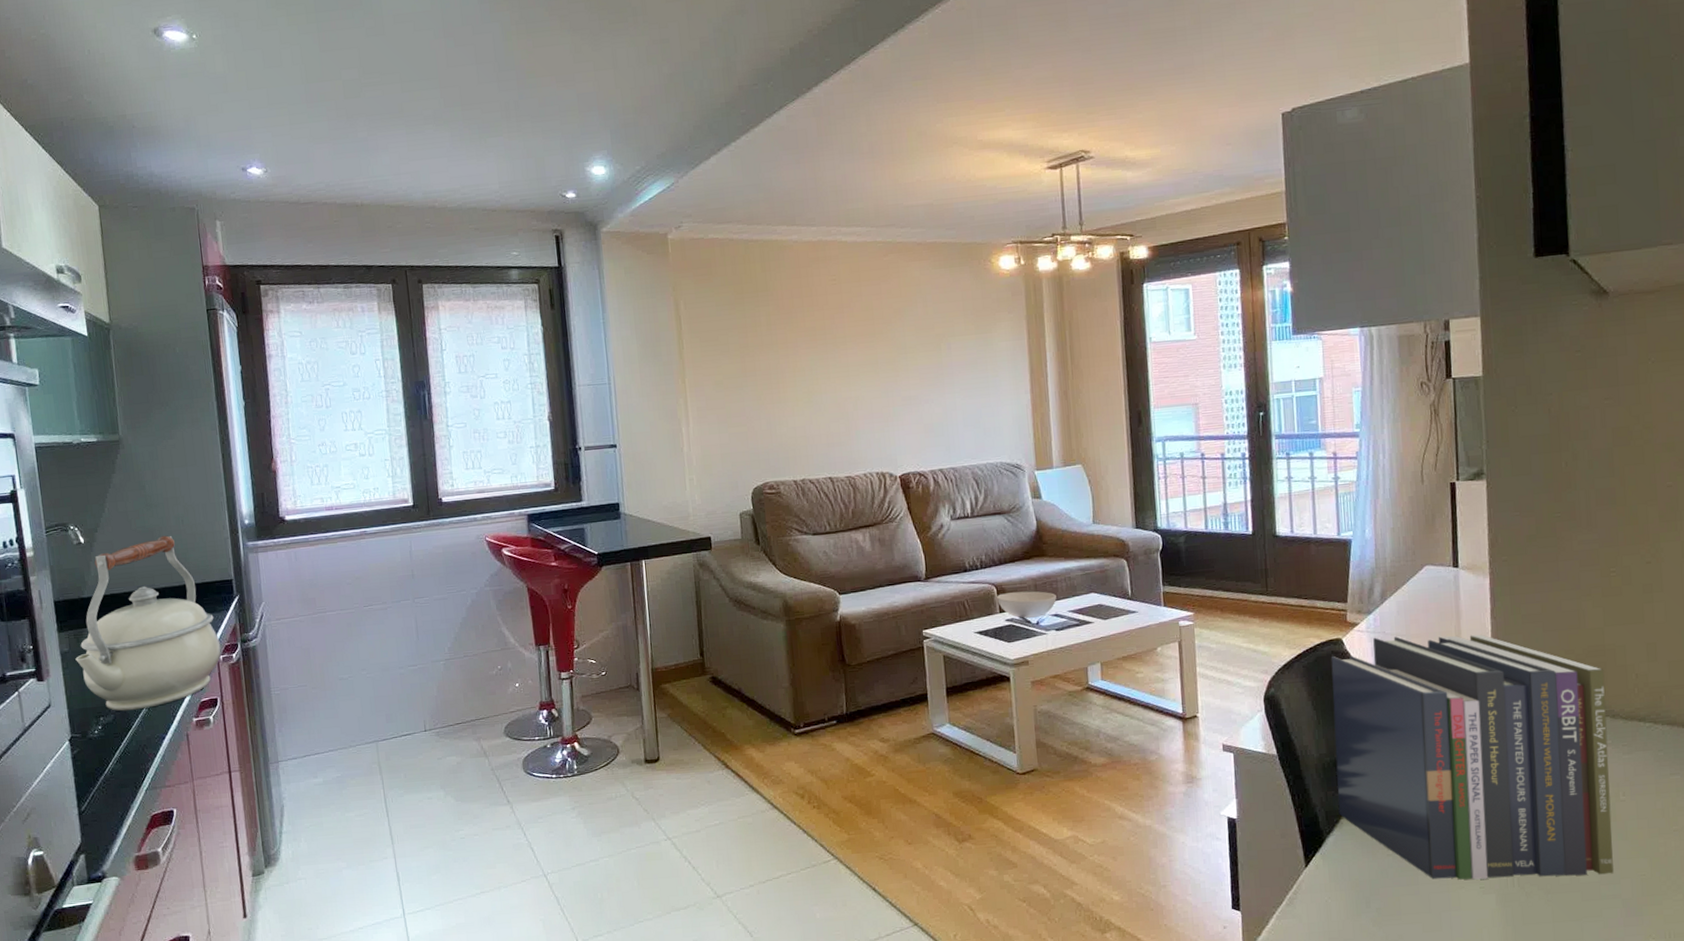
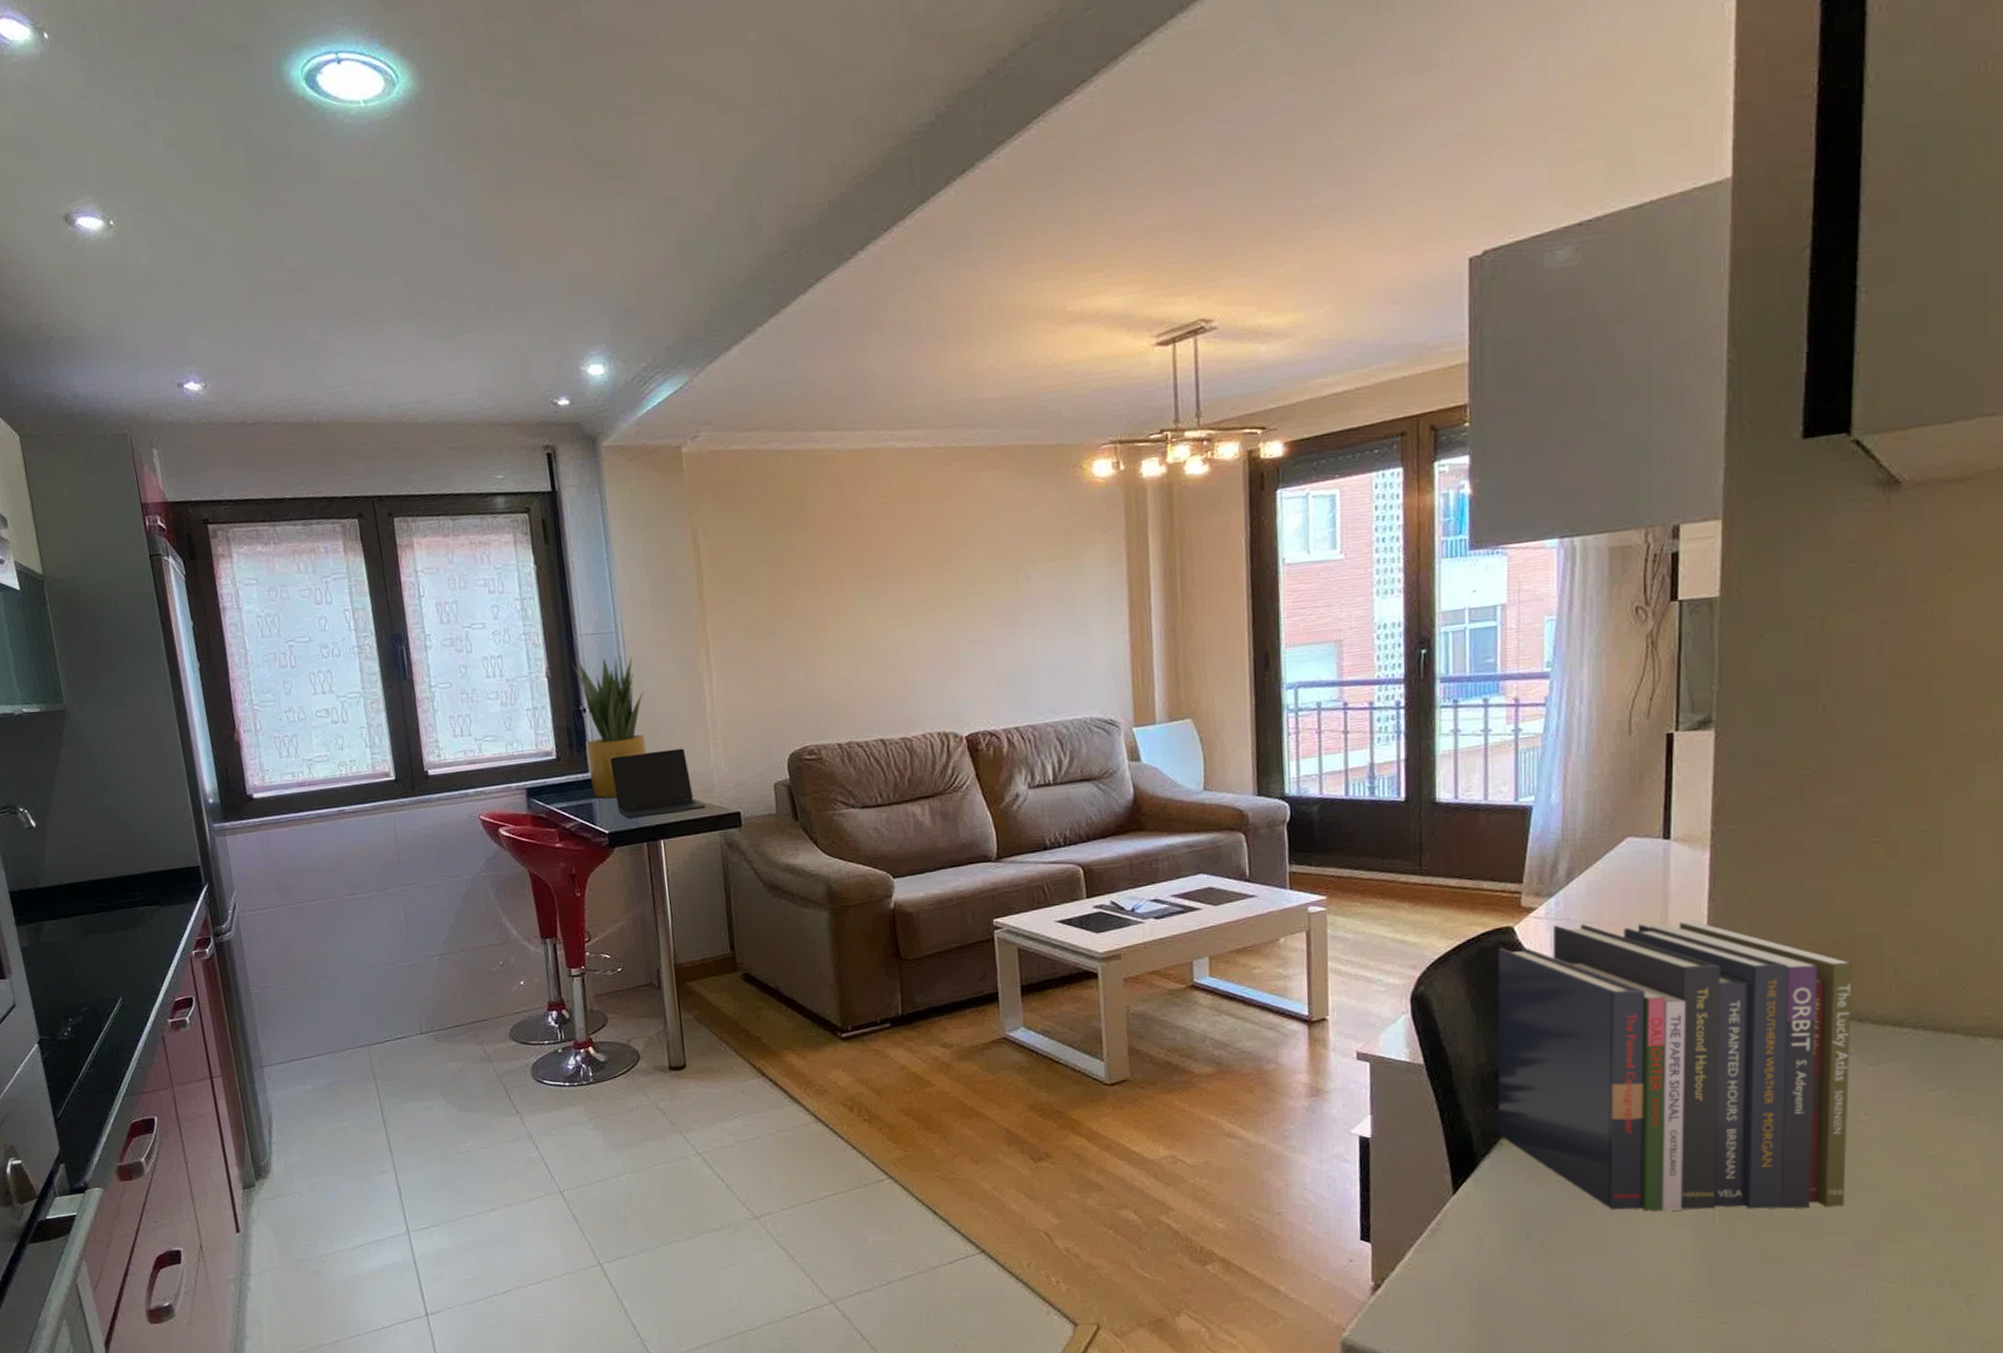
kettle: present [75,535,222,712] -> none [37,817,193,1012]
planter: none [571,403,632,524] -> present [572,655,646,799]
laptop: none [600,482,681,542] -> present [609,748,705,819]
bowl: present [996,591,1057,619] -> none [1082,872,1157,905]

